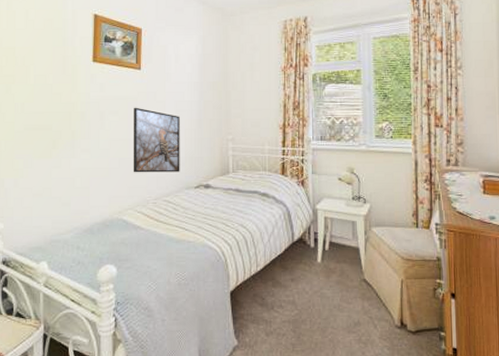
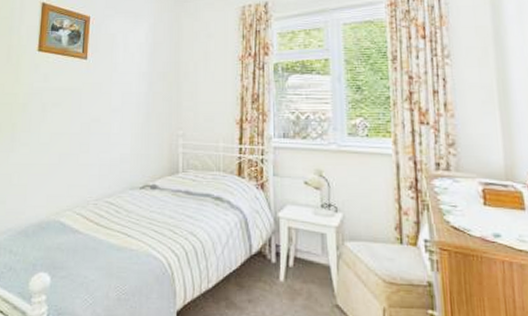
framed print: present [133,107,180,173] -> none [73,99,126,171]

